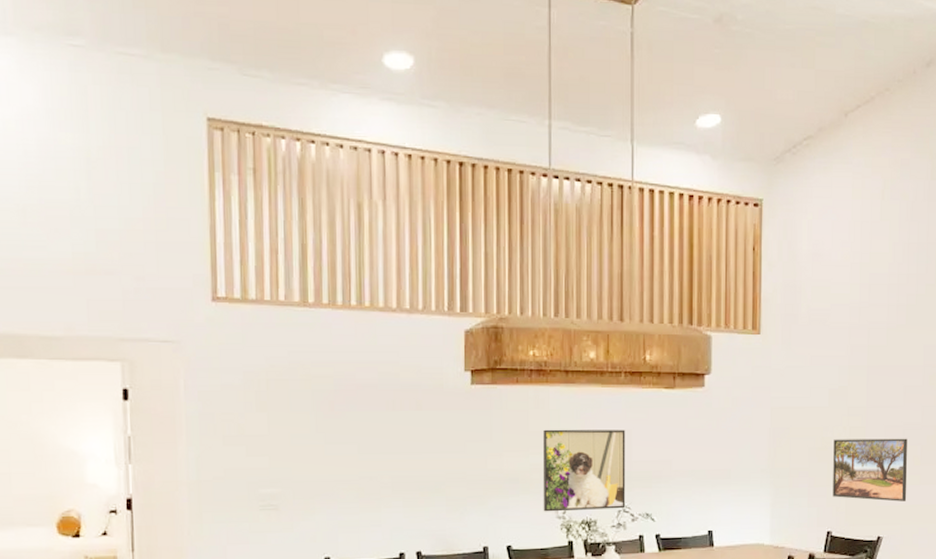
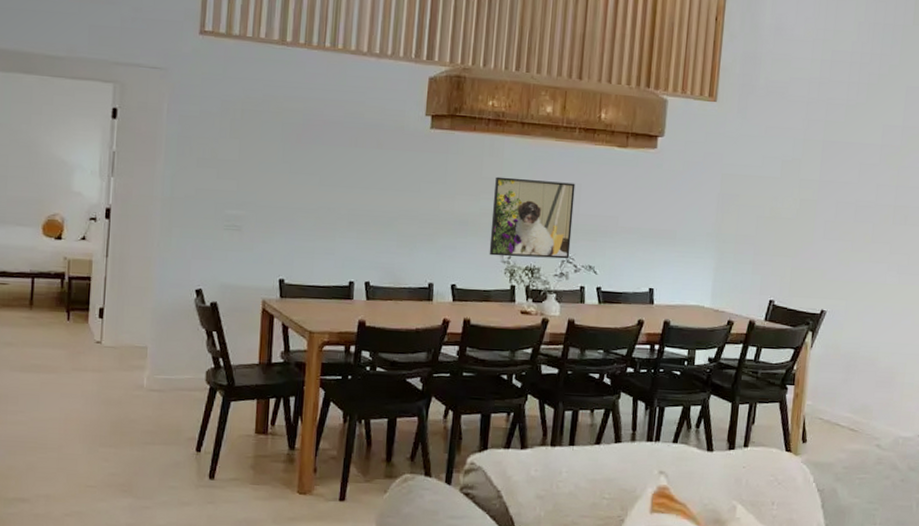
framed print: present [833,438,907,502] -> none [778,210,859,278]

